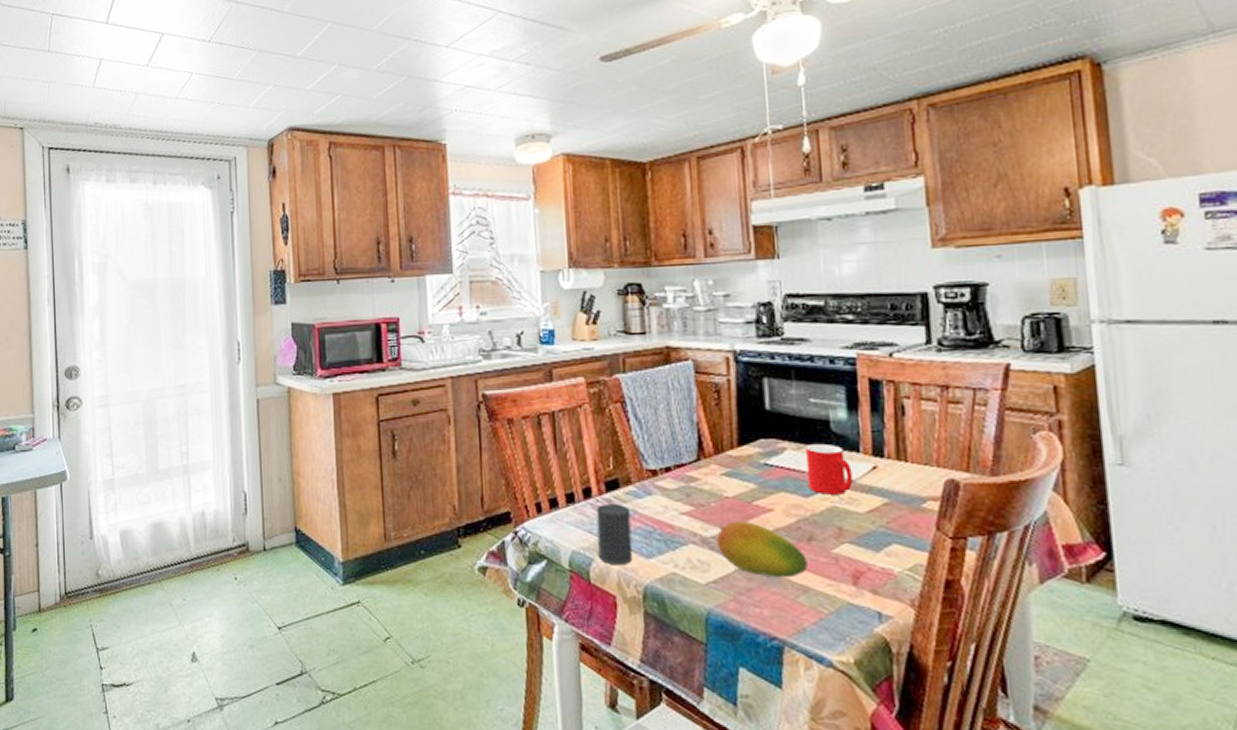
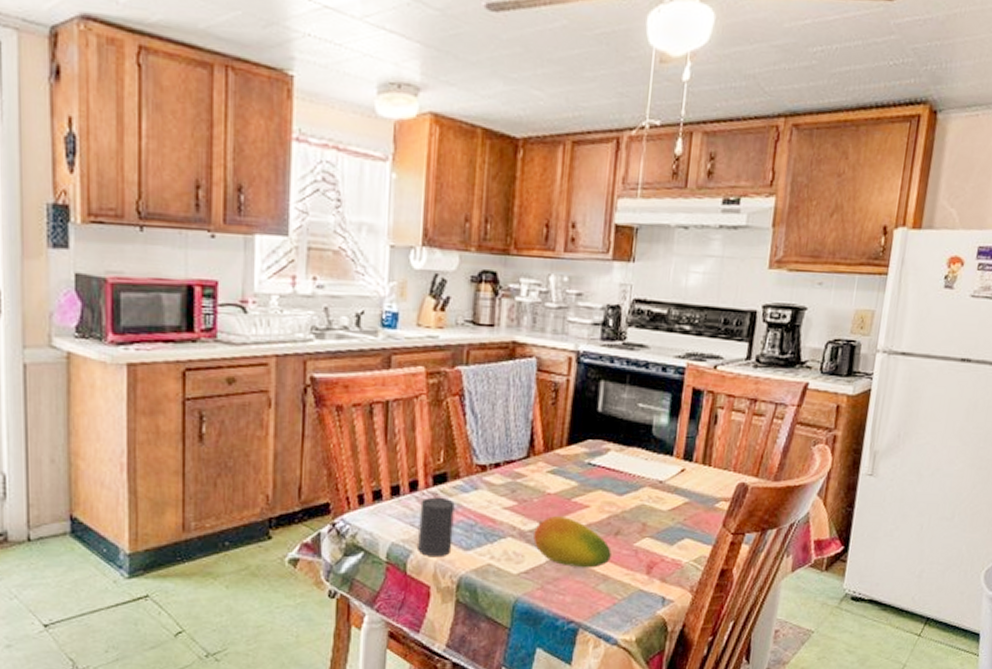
cup: present [806,443,853,495] -> none [624,446,664,494]

